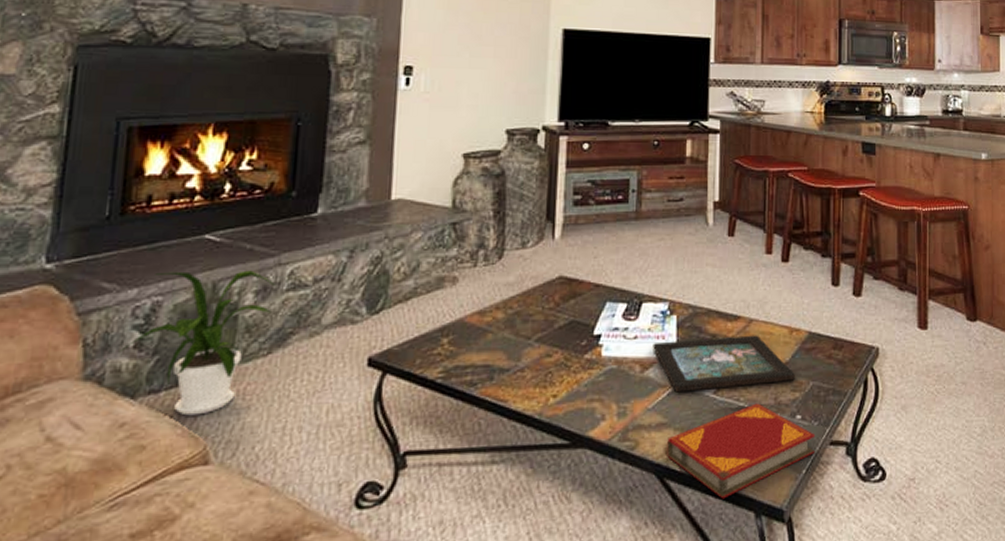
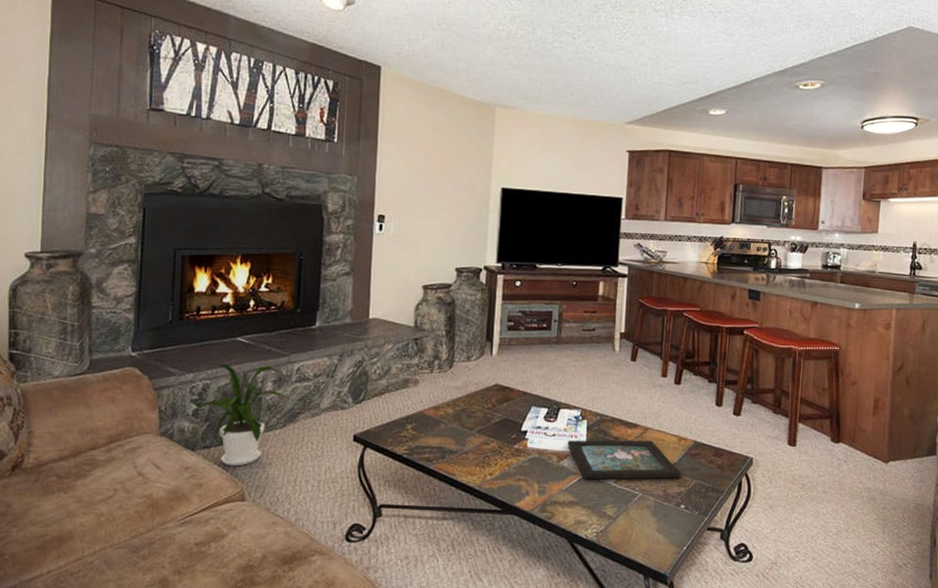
hardback book: present [666,403,816,499] -> none [575,493,696,563]

